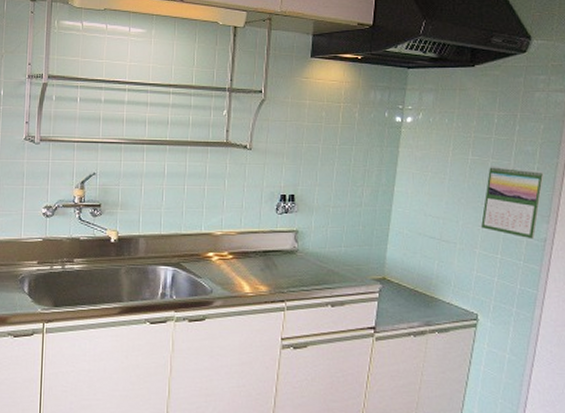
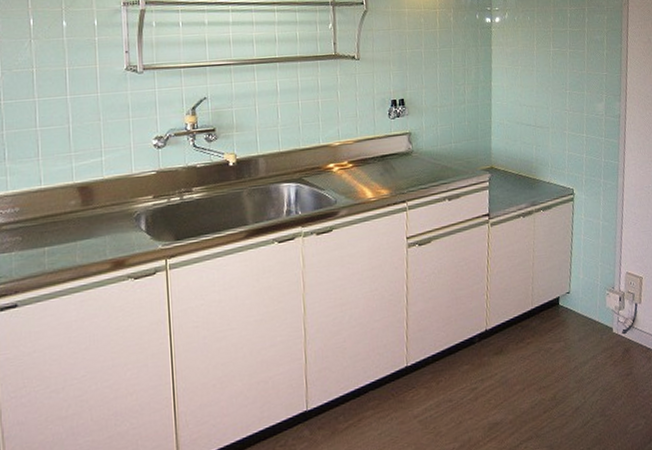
calendar: present [481,165,544,240] -> none [567,54,613,117]

